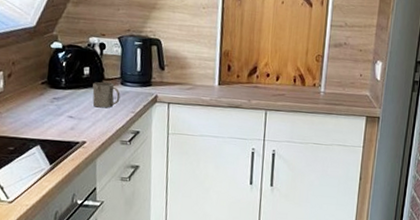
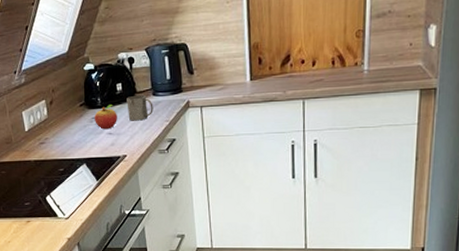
fruit: none [56,87,81,112] -> present [95,105,117,130]

